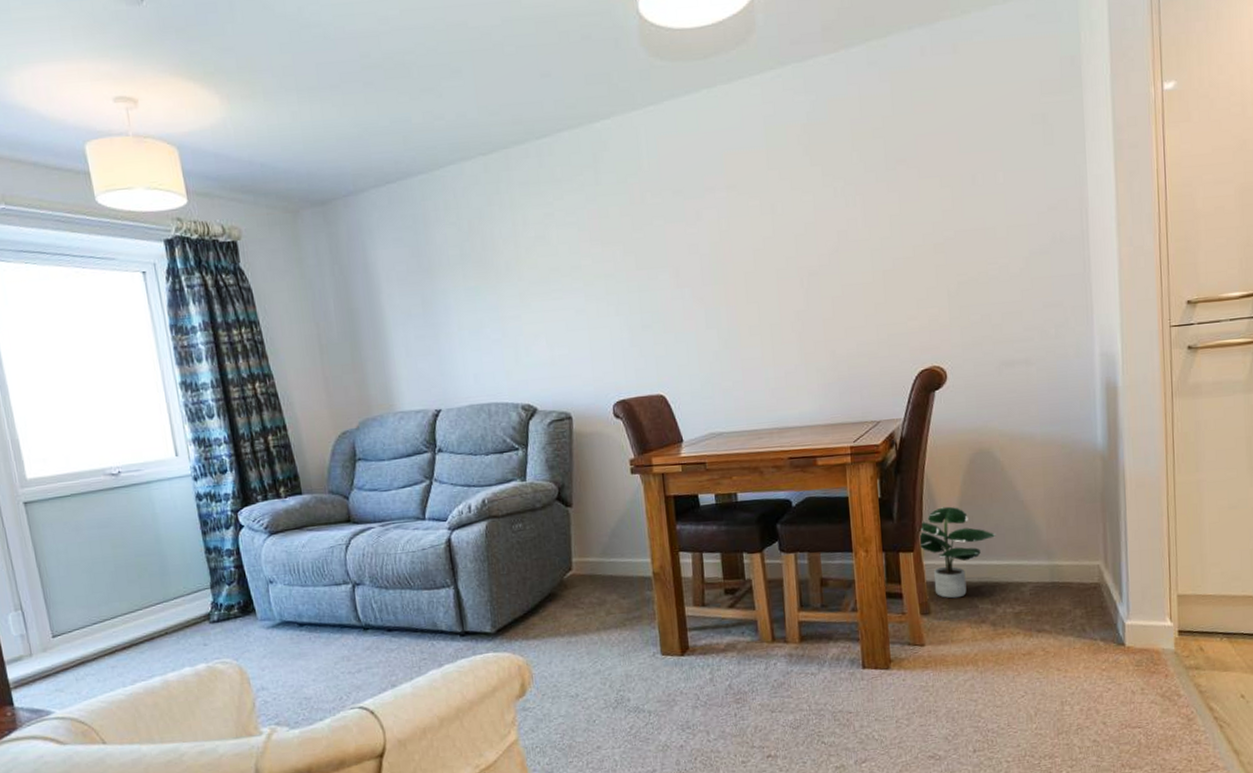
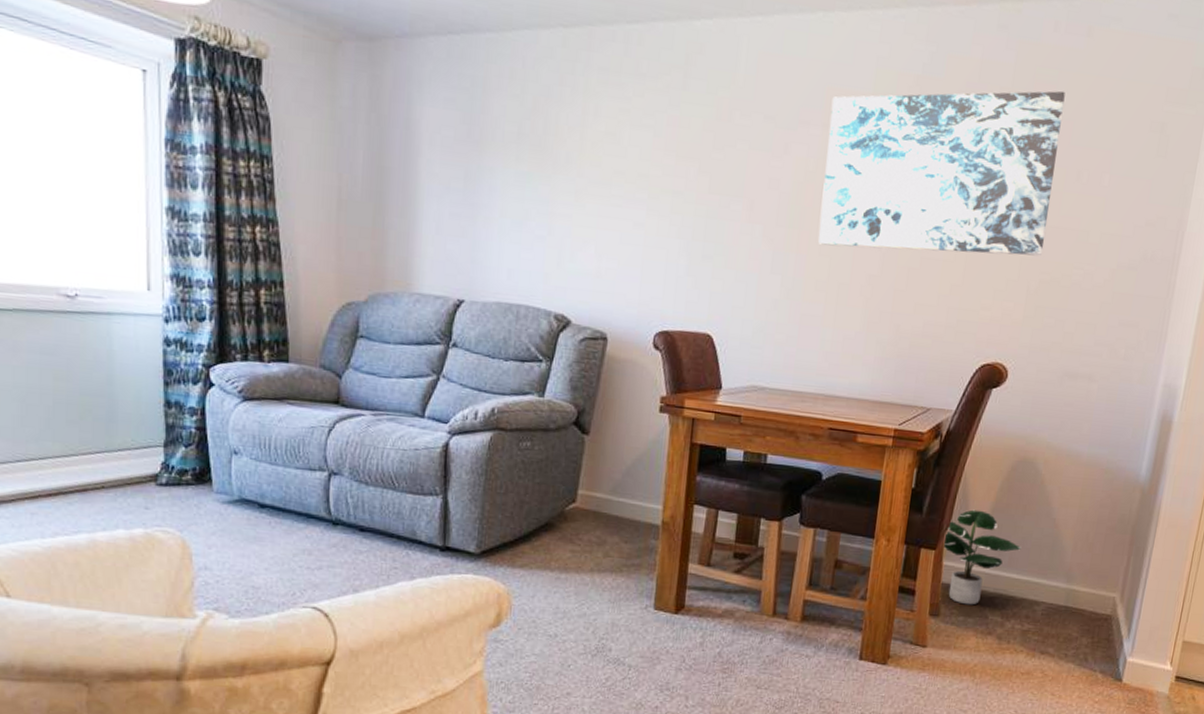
wall art: none [730,107,955,294] -> present [818,90,1065,256]

